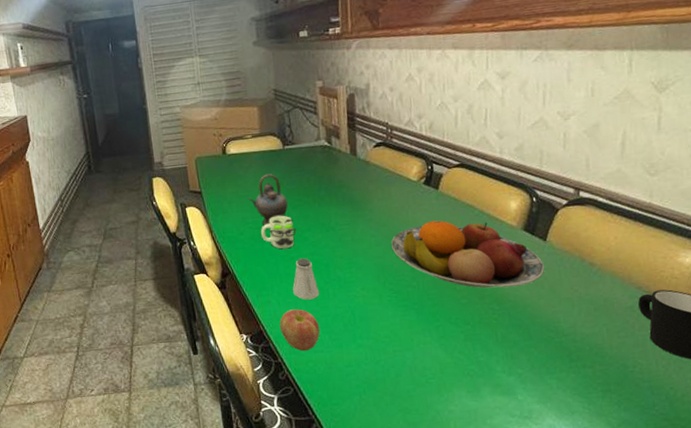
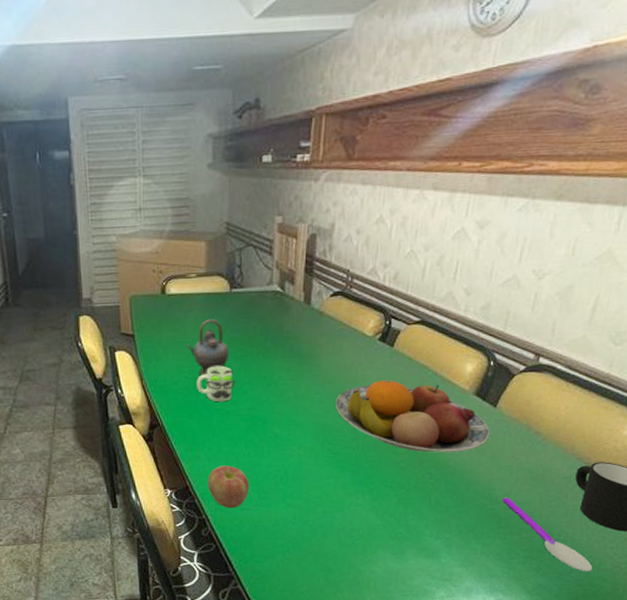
saltshaker: present [293,258,320,300] -> none [225,413,254,457]
spoon: none [569,330,676,406] -> present [503,497,593,572]

